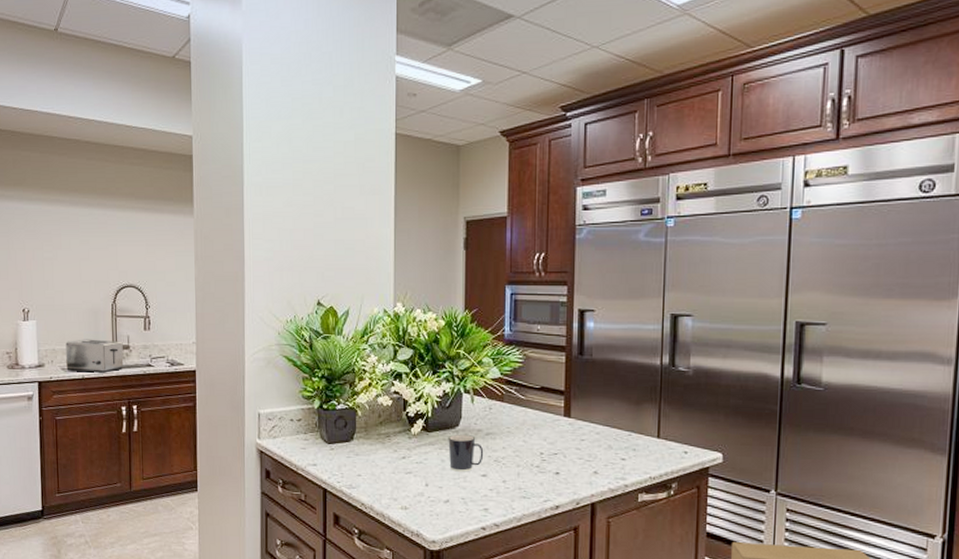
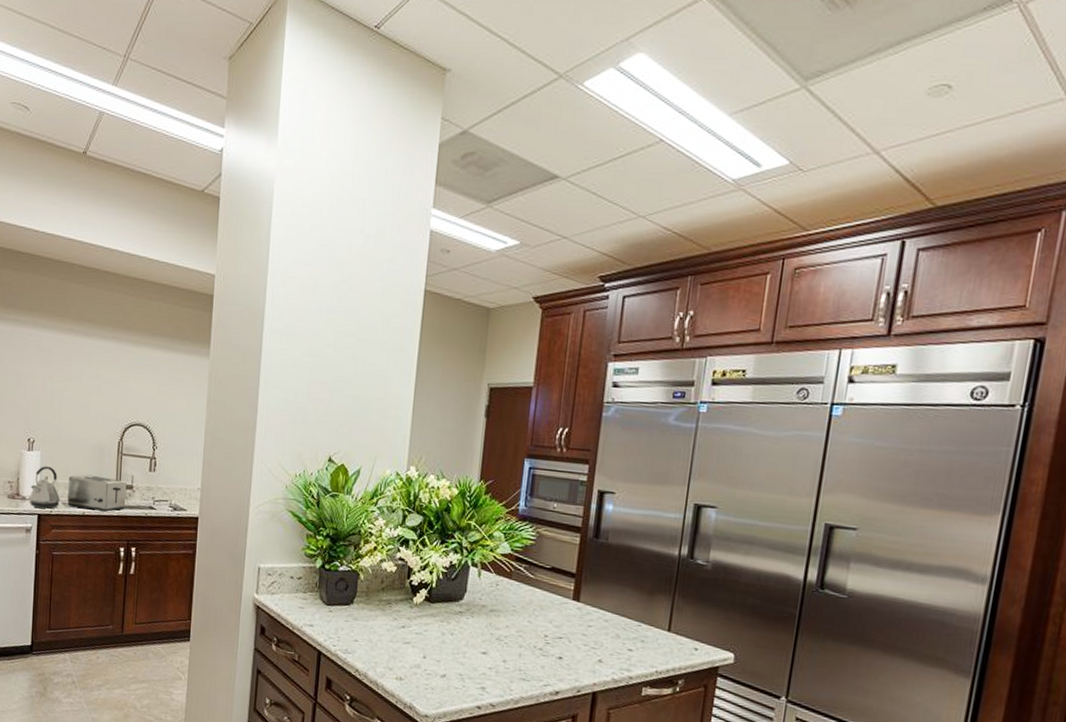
kettle: none [28,334,60,376] -> present [29,466,61,509]
mug: present [448,434,484,472] -> none [449,608,487,648]

